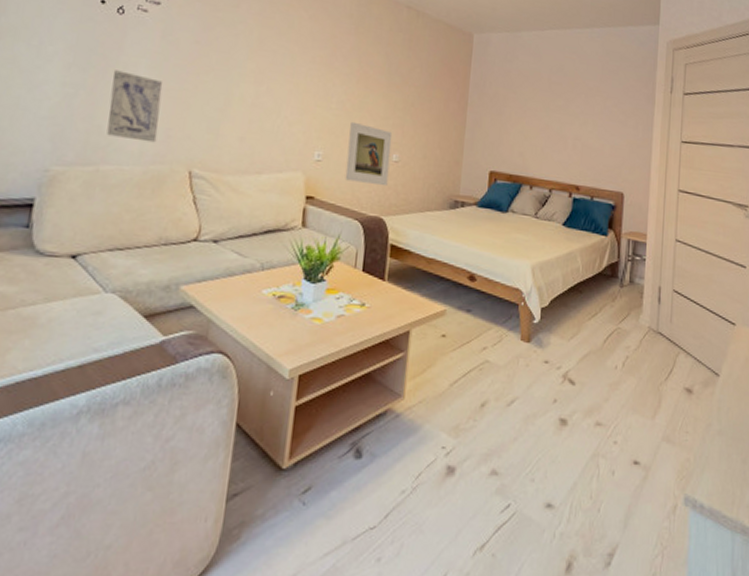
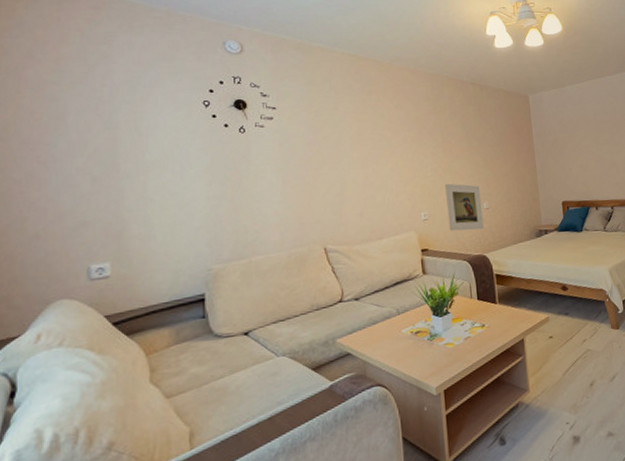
wall art: present [106,70,163,143] -> none [246,178,293,233]

